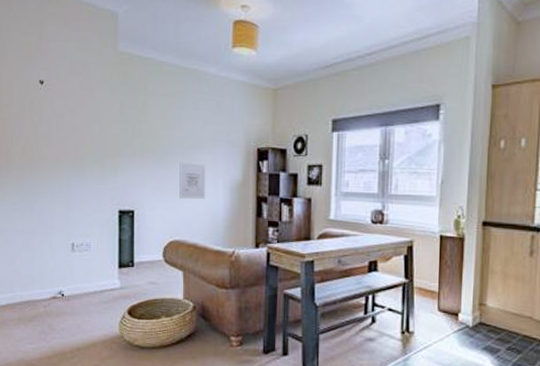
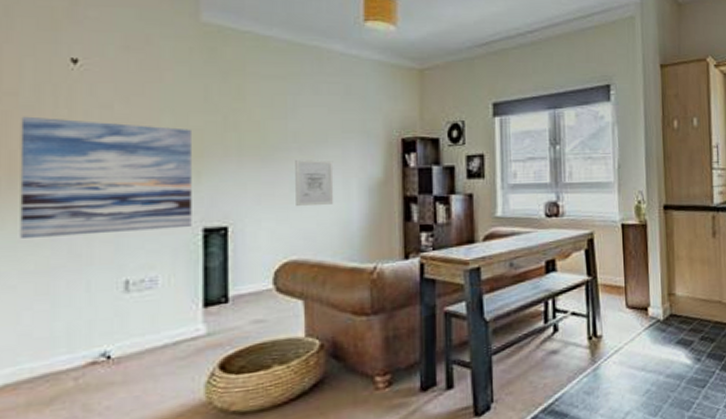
wall art: none [12,122,112,209] -> present [20,116,192,238]

